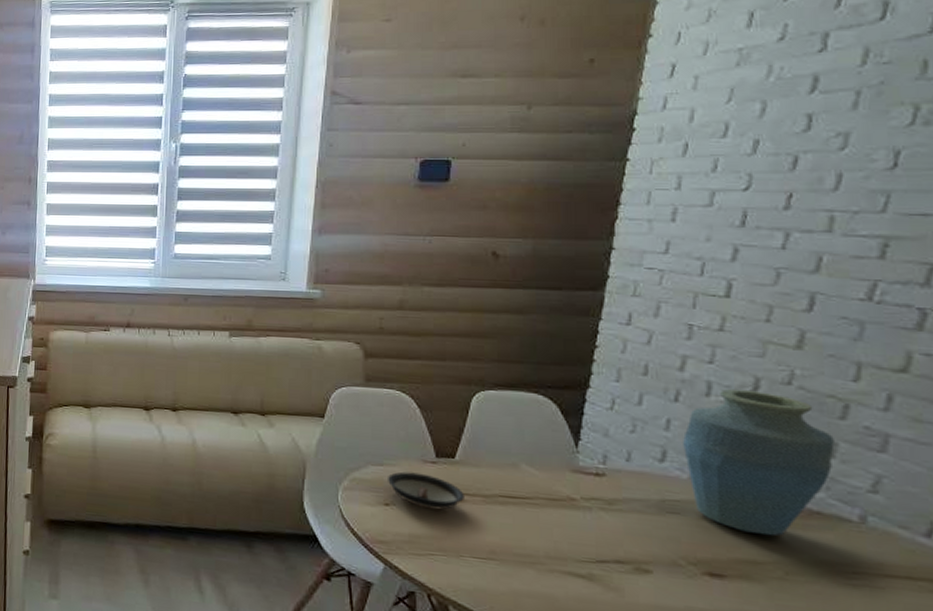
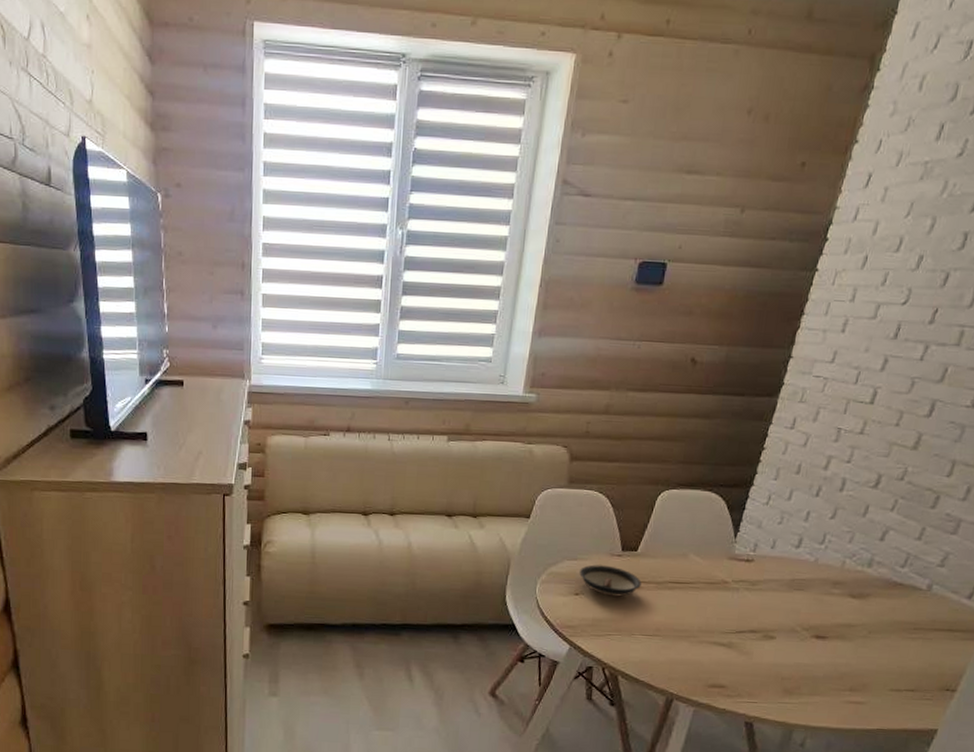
vase: present [683,388,835,536] -> none [815,484,924,604]

